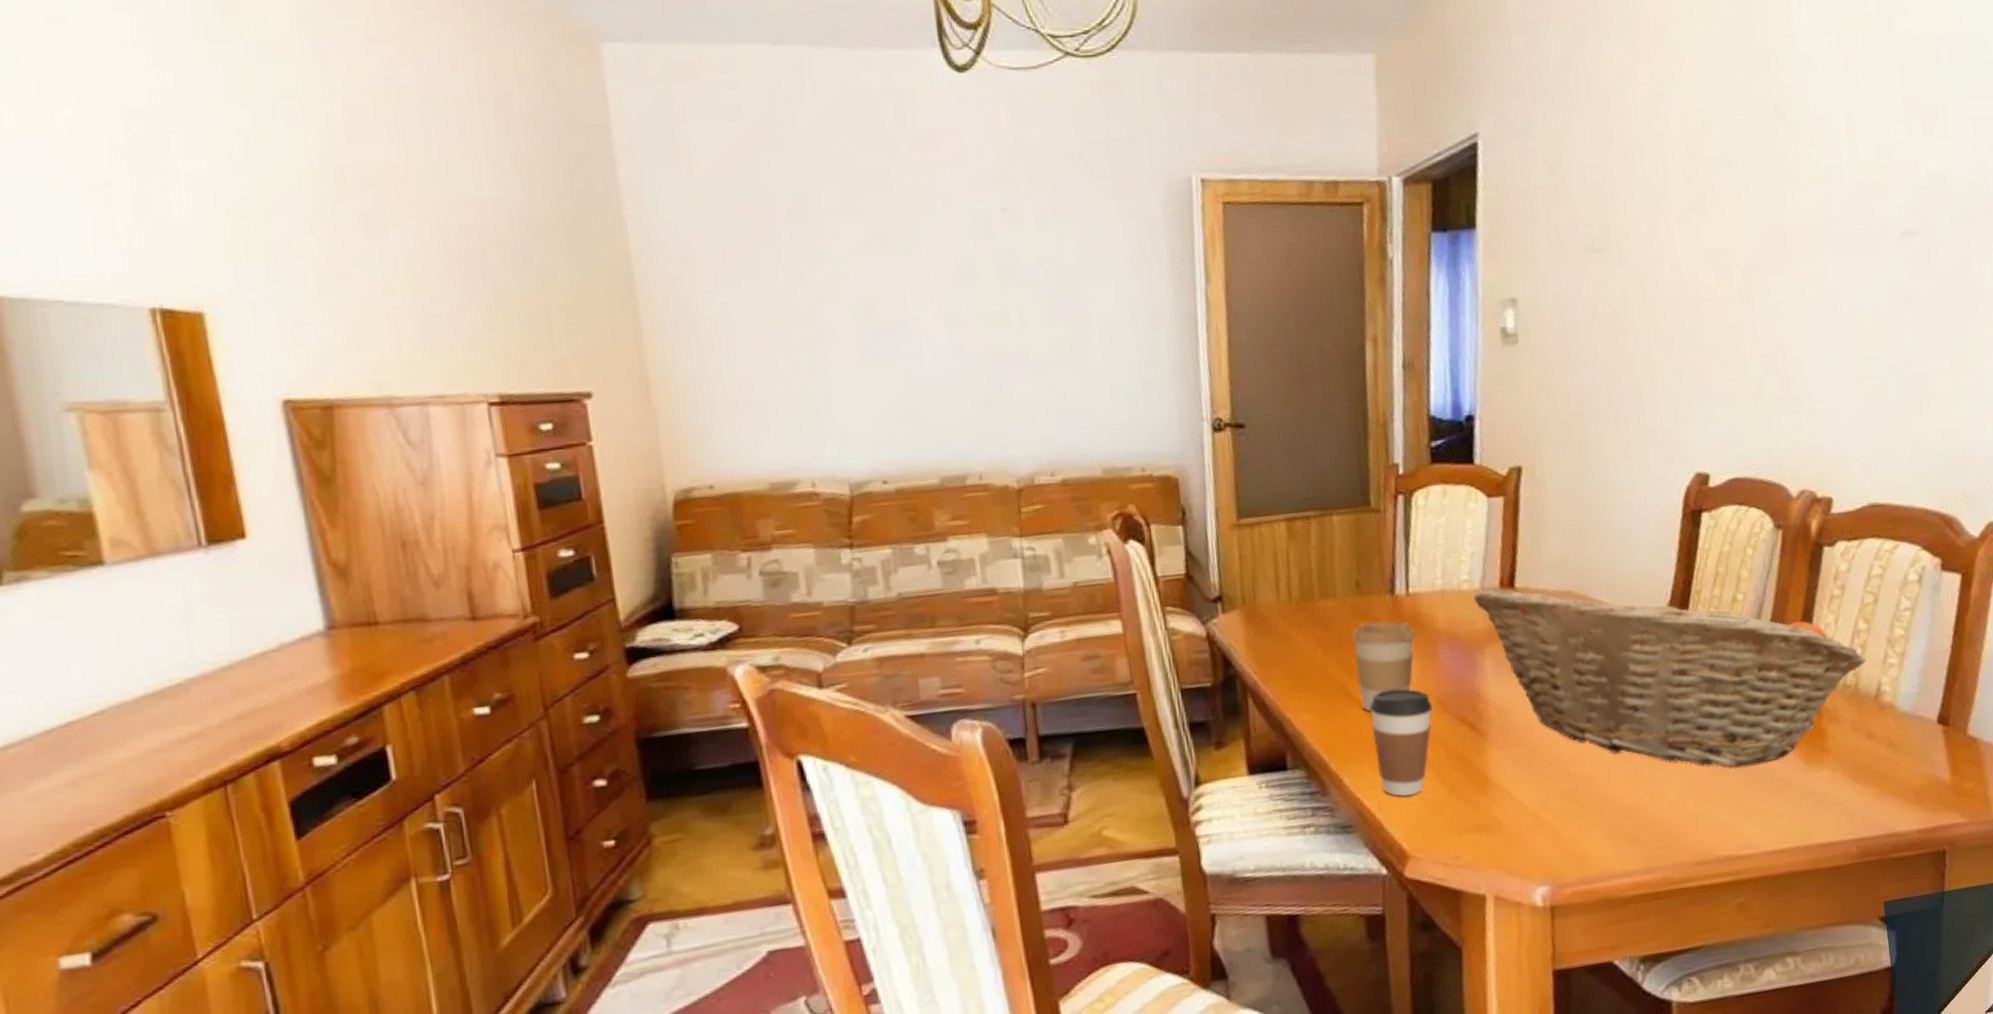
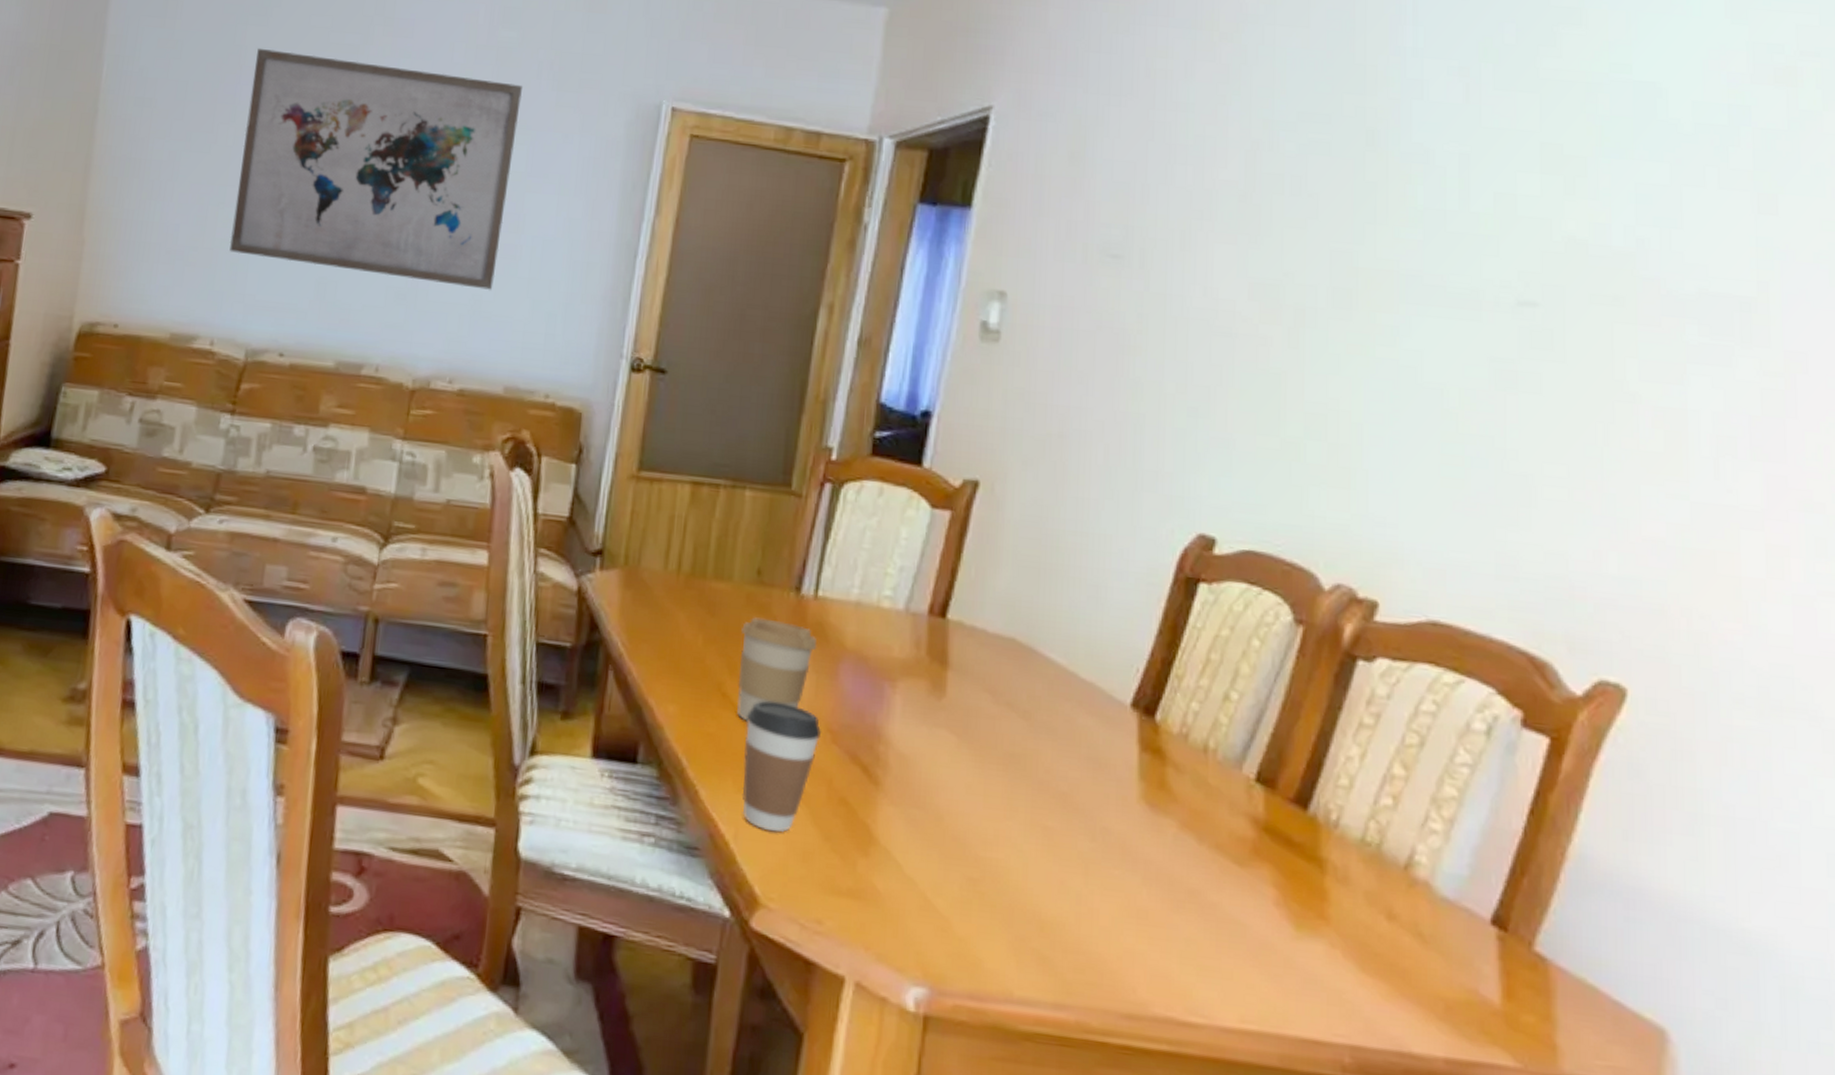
wall art: none [786,179,1072,393] -> present [229,48,522,291]
fruit basket: present [1473,588,1867,767] -> none [893,613,1398,912]

